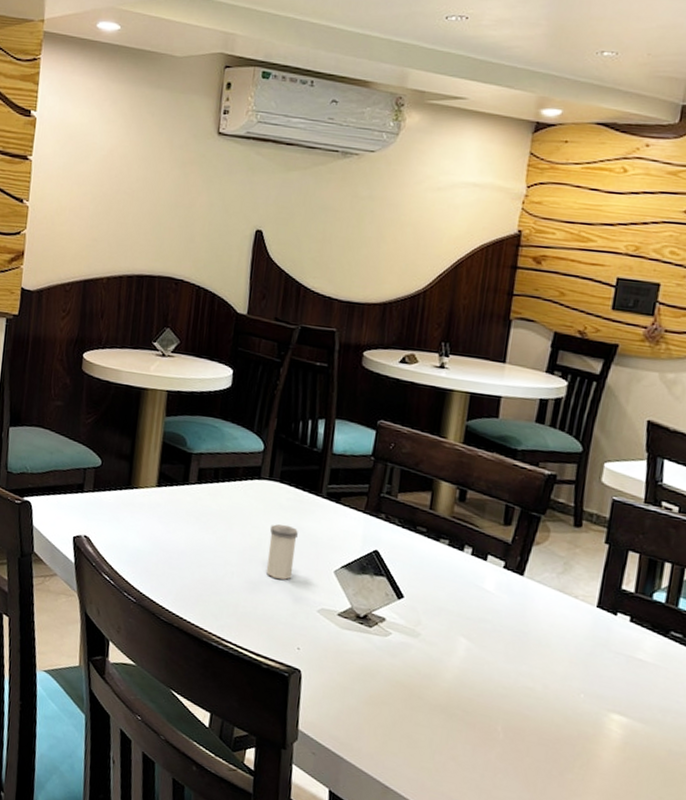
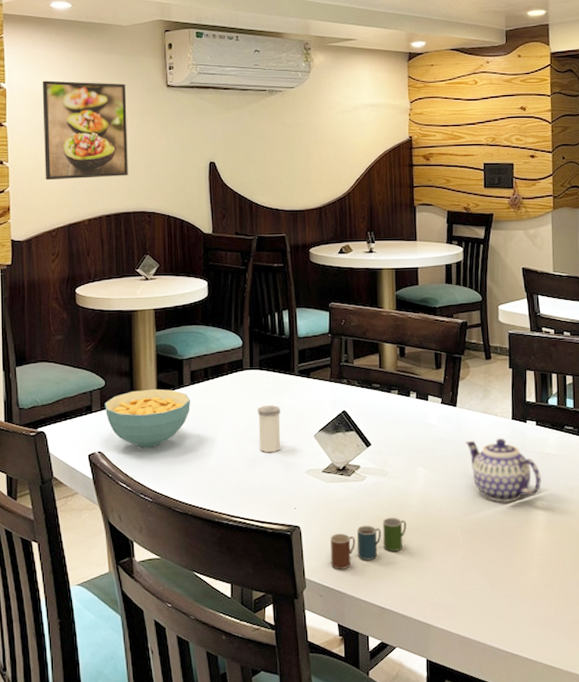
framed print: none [66,112,170,234] -> present [42,80,128,181]
cereal bowl: none [97,477,194,544] -> present [104,389,190,448]
cup: none [332,686,433,732] -> present [331,517,406,569]
teapot: none [527,619,625,707] -> present [465,438,541,502]

